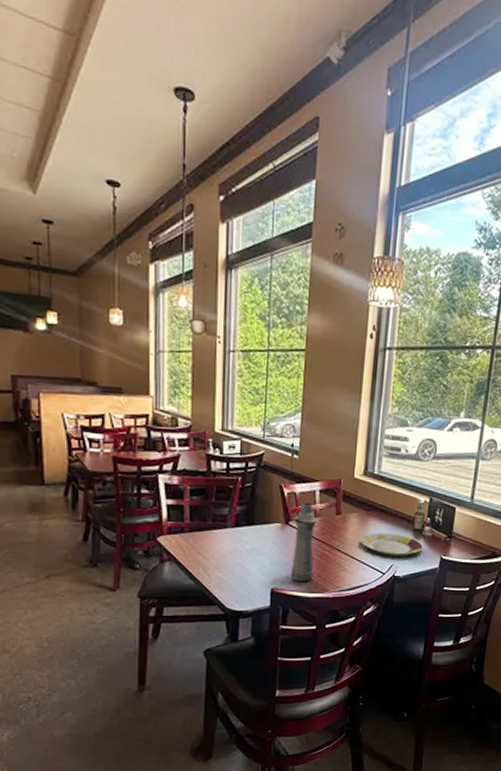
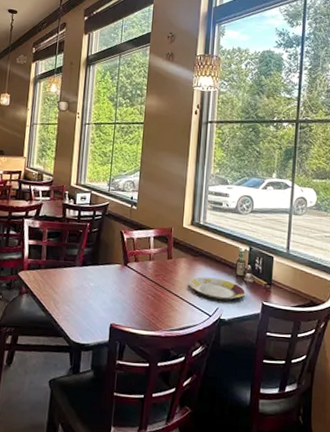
bottle: present [290,502,317,581] -> none [127,247,152,319]

